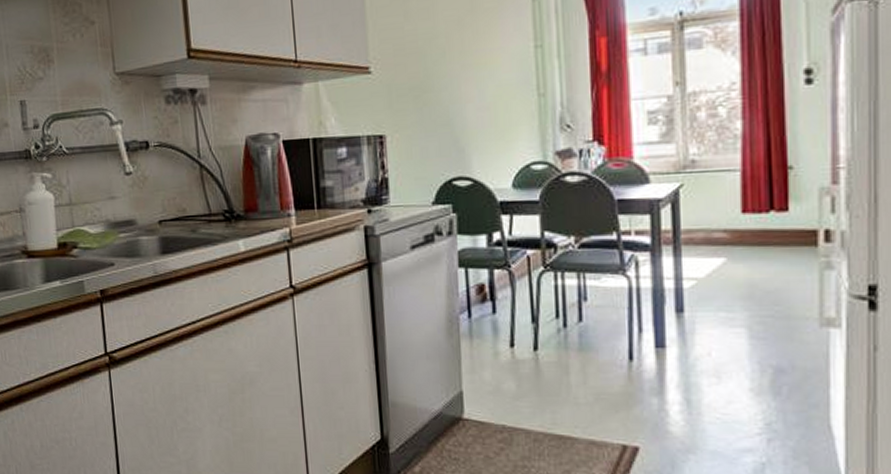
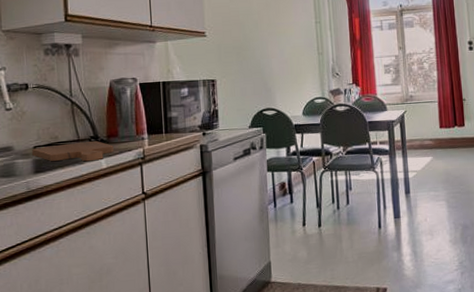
cutting board: none [157,215,253,243] -> present [32,140,114,162]

